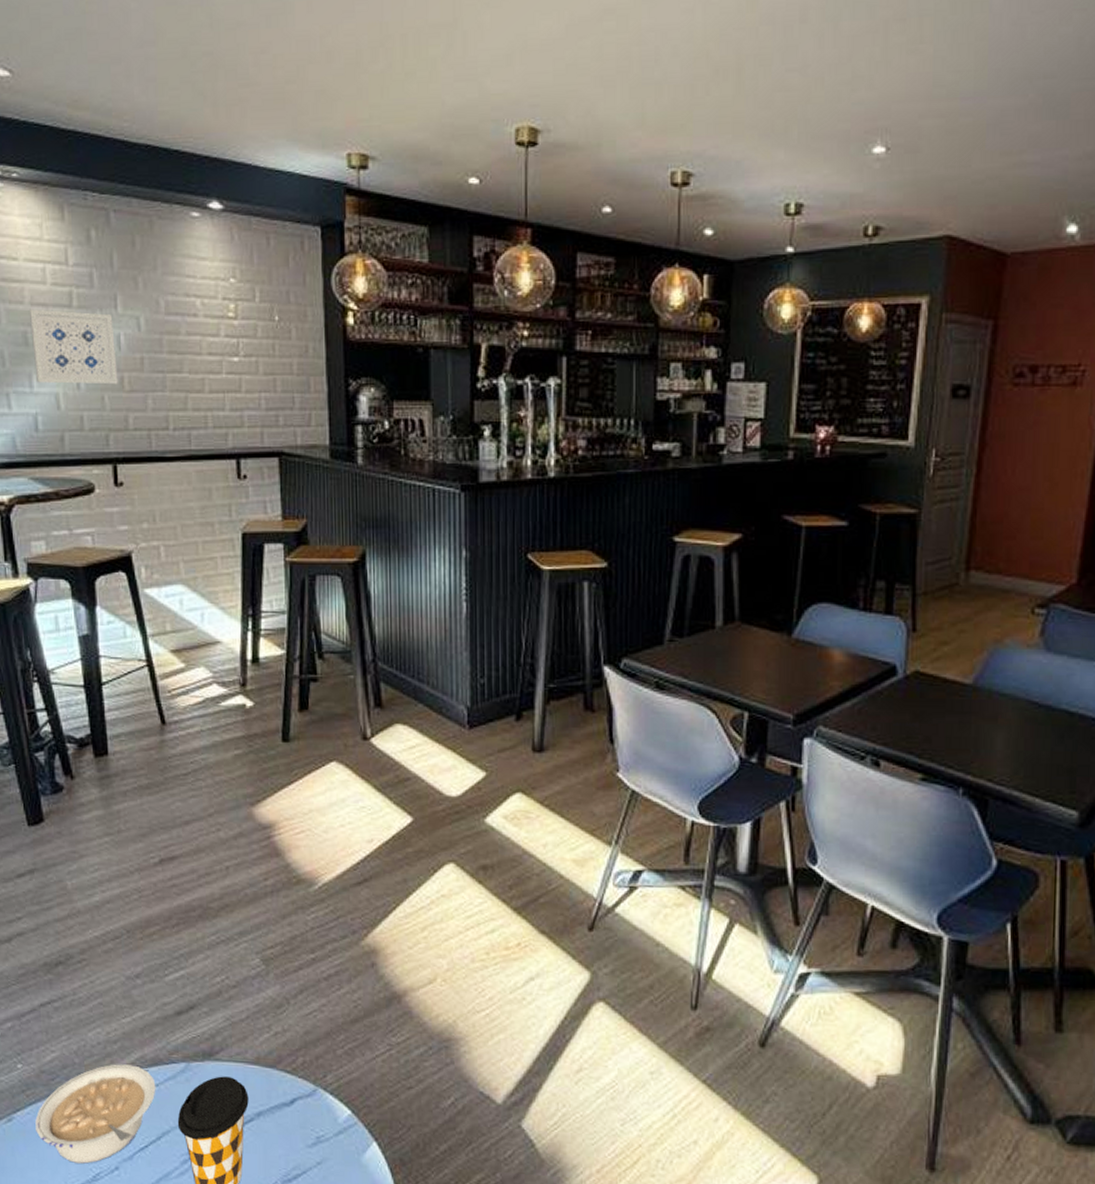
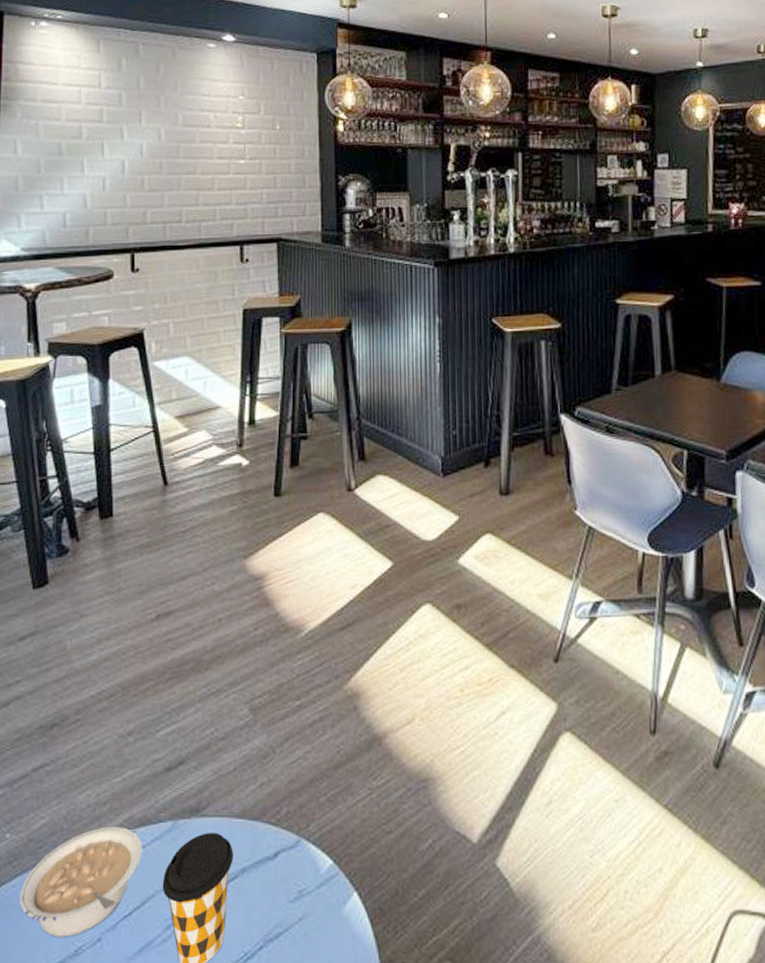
wall art: present [28,309,118,385] -> none [64,124,139,186]

